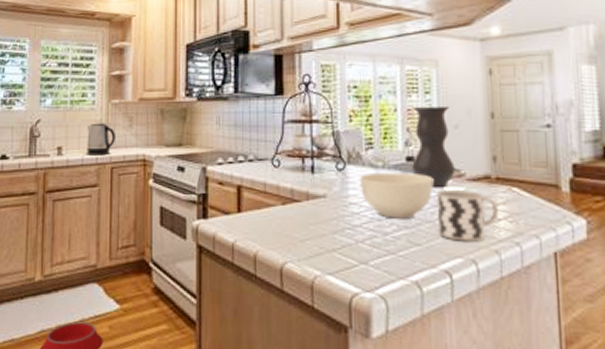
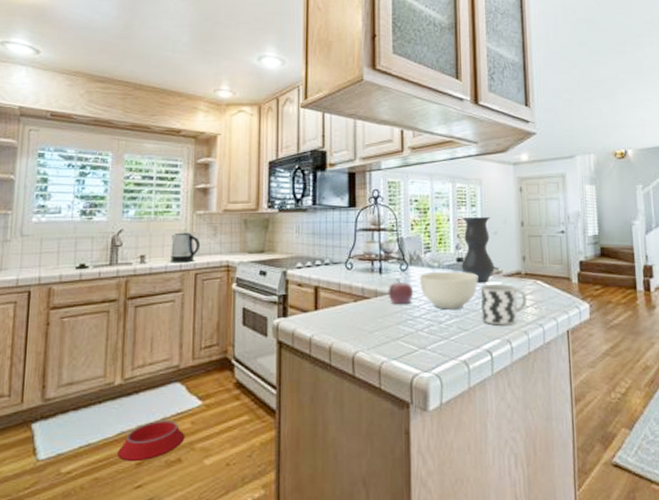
fruit: none [321,179,353,211] -> present [388,279,414,305]

